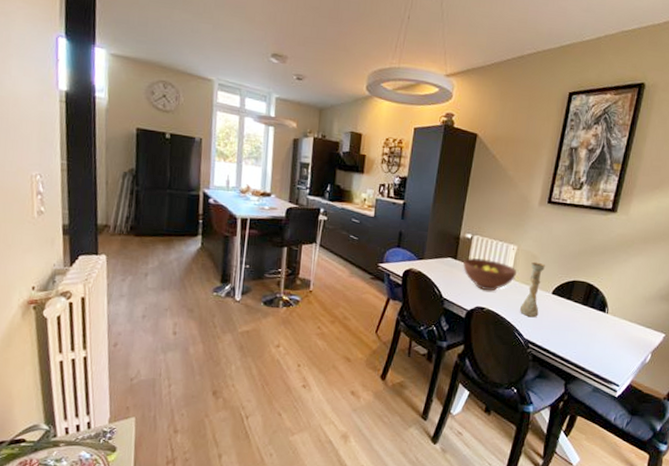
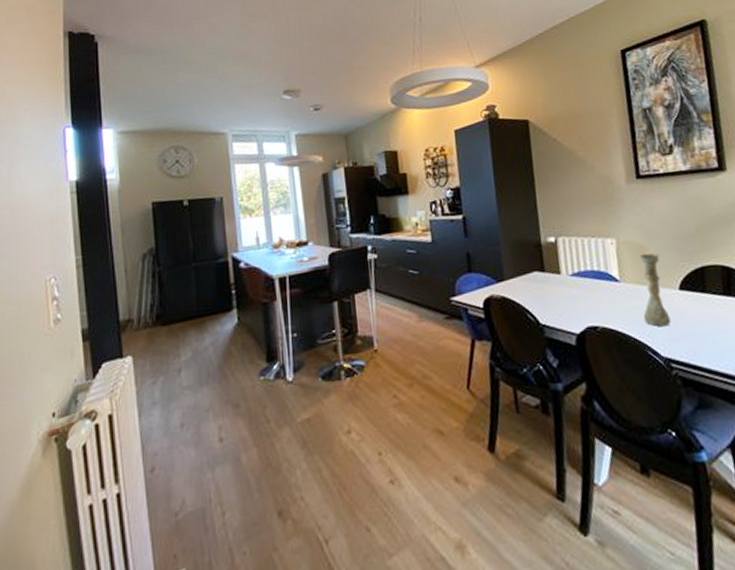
fruit bowl: present [462,258,517,291] -> none [553,262,626,304]

